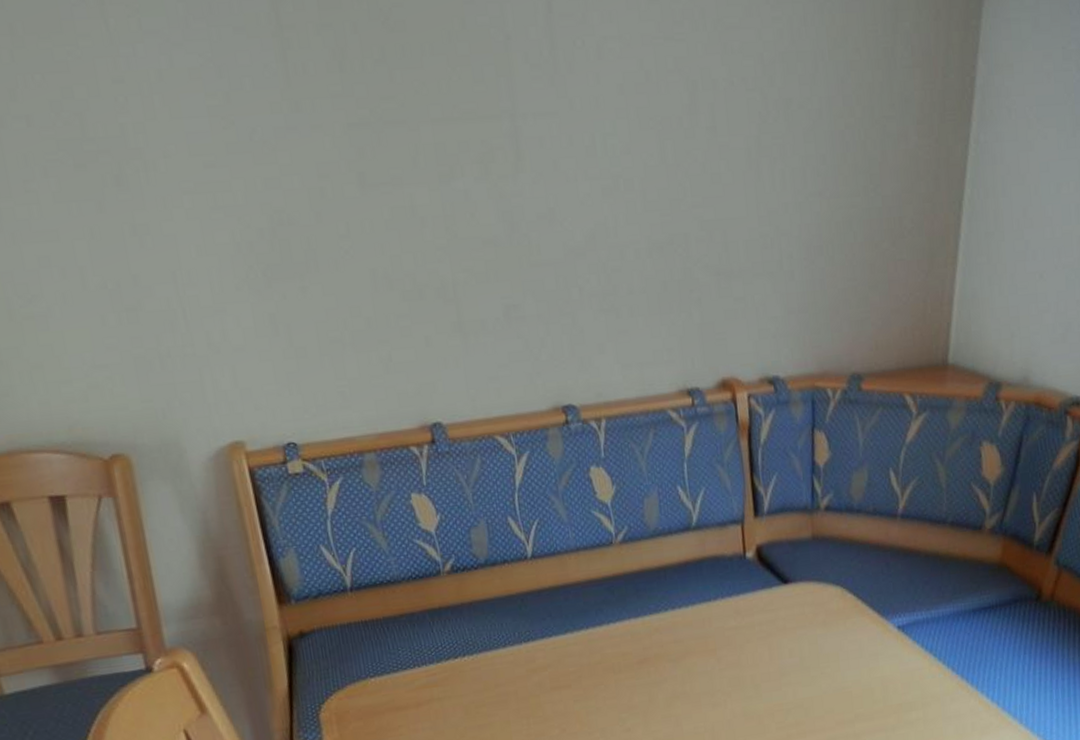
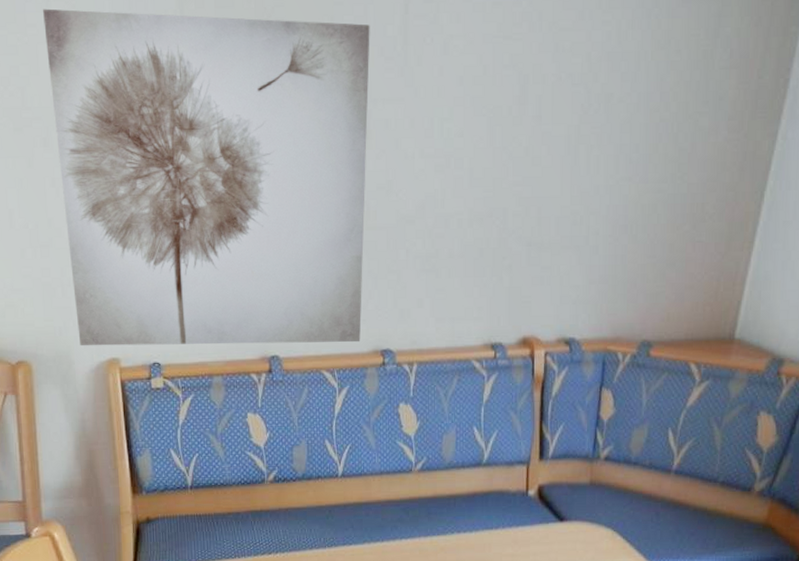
wall art: none [97,14,537,430] -> present [43,8,370,346]

